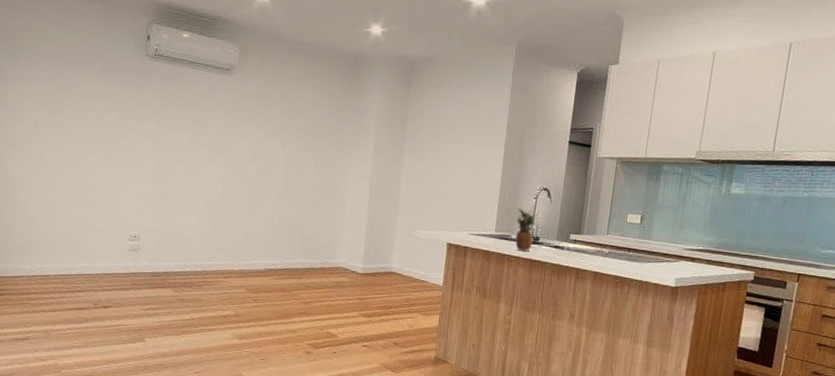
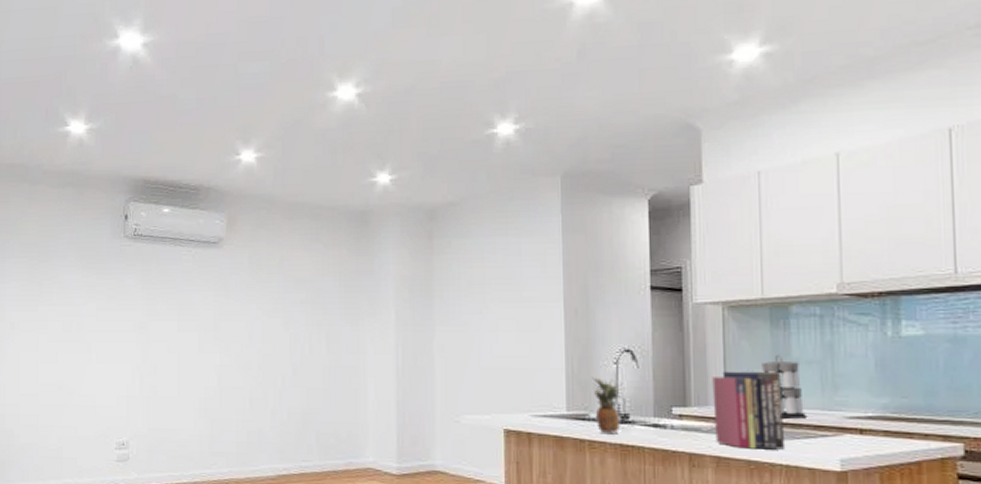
books: none [596,210,647,270] -> present [712,371,786,450]
spice rack: none [635,200,661,248] -> present [760,354,806,420]

